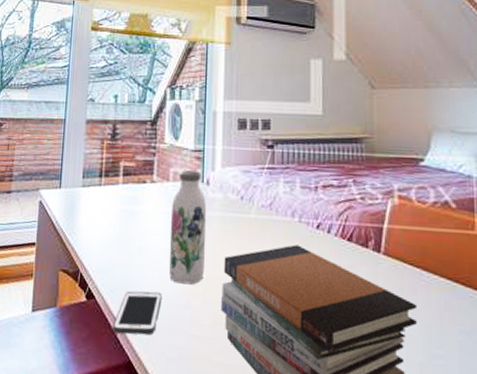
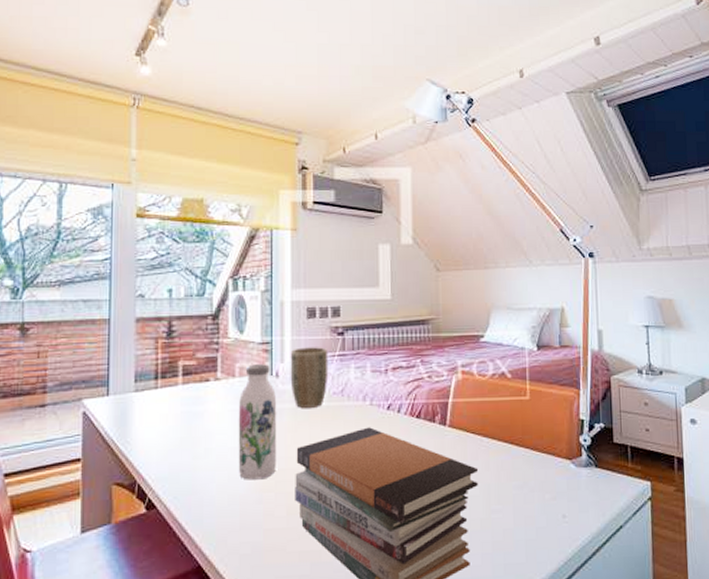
cell phone: present [112,291,162,335] -> none [178,491,232,540]
plant pot: none [220,157,258,219] -> present [290,347,329,408]

